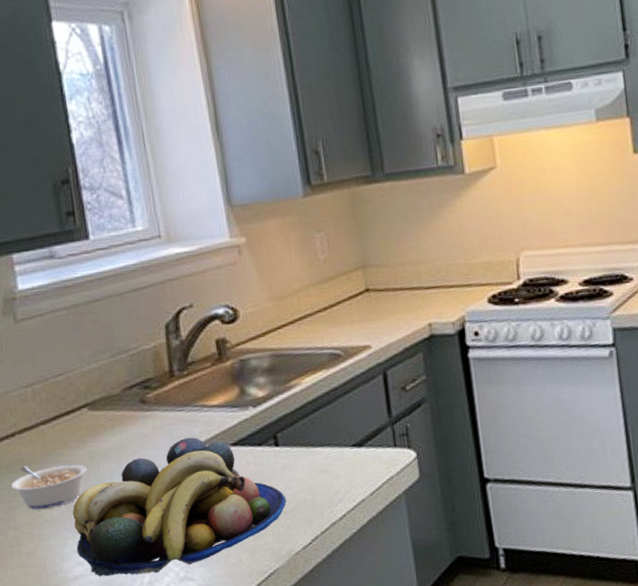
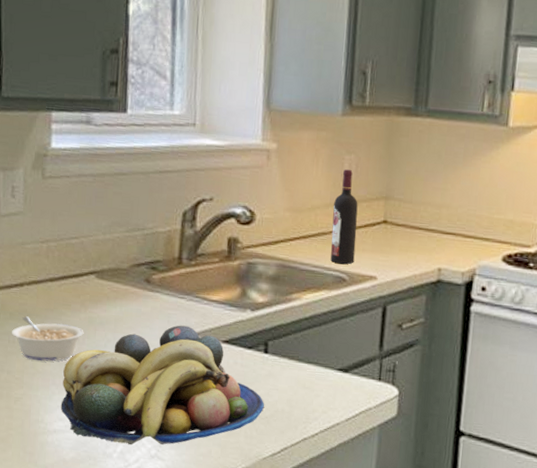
wine bottle: none [313,247,346,341] -> present [330,169,358,264]

